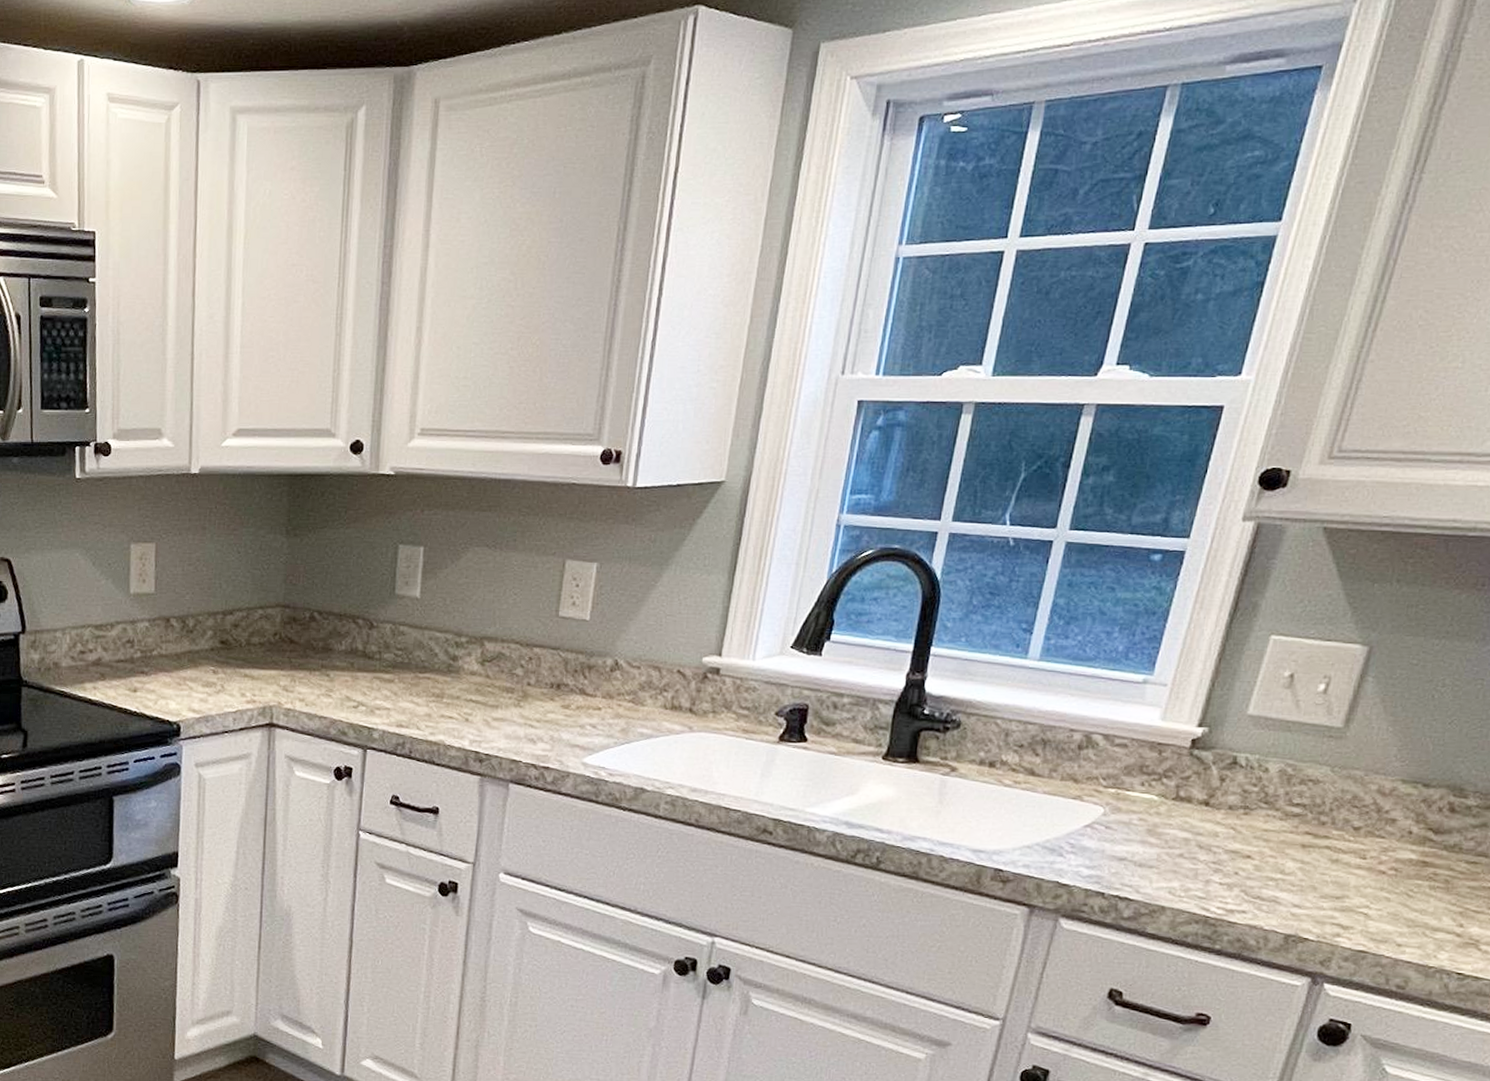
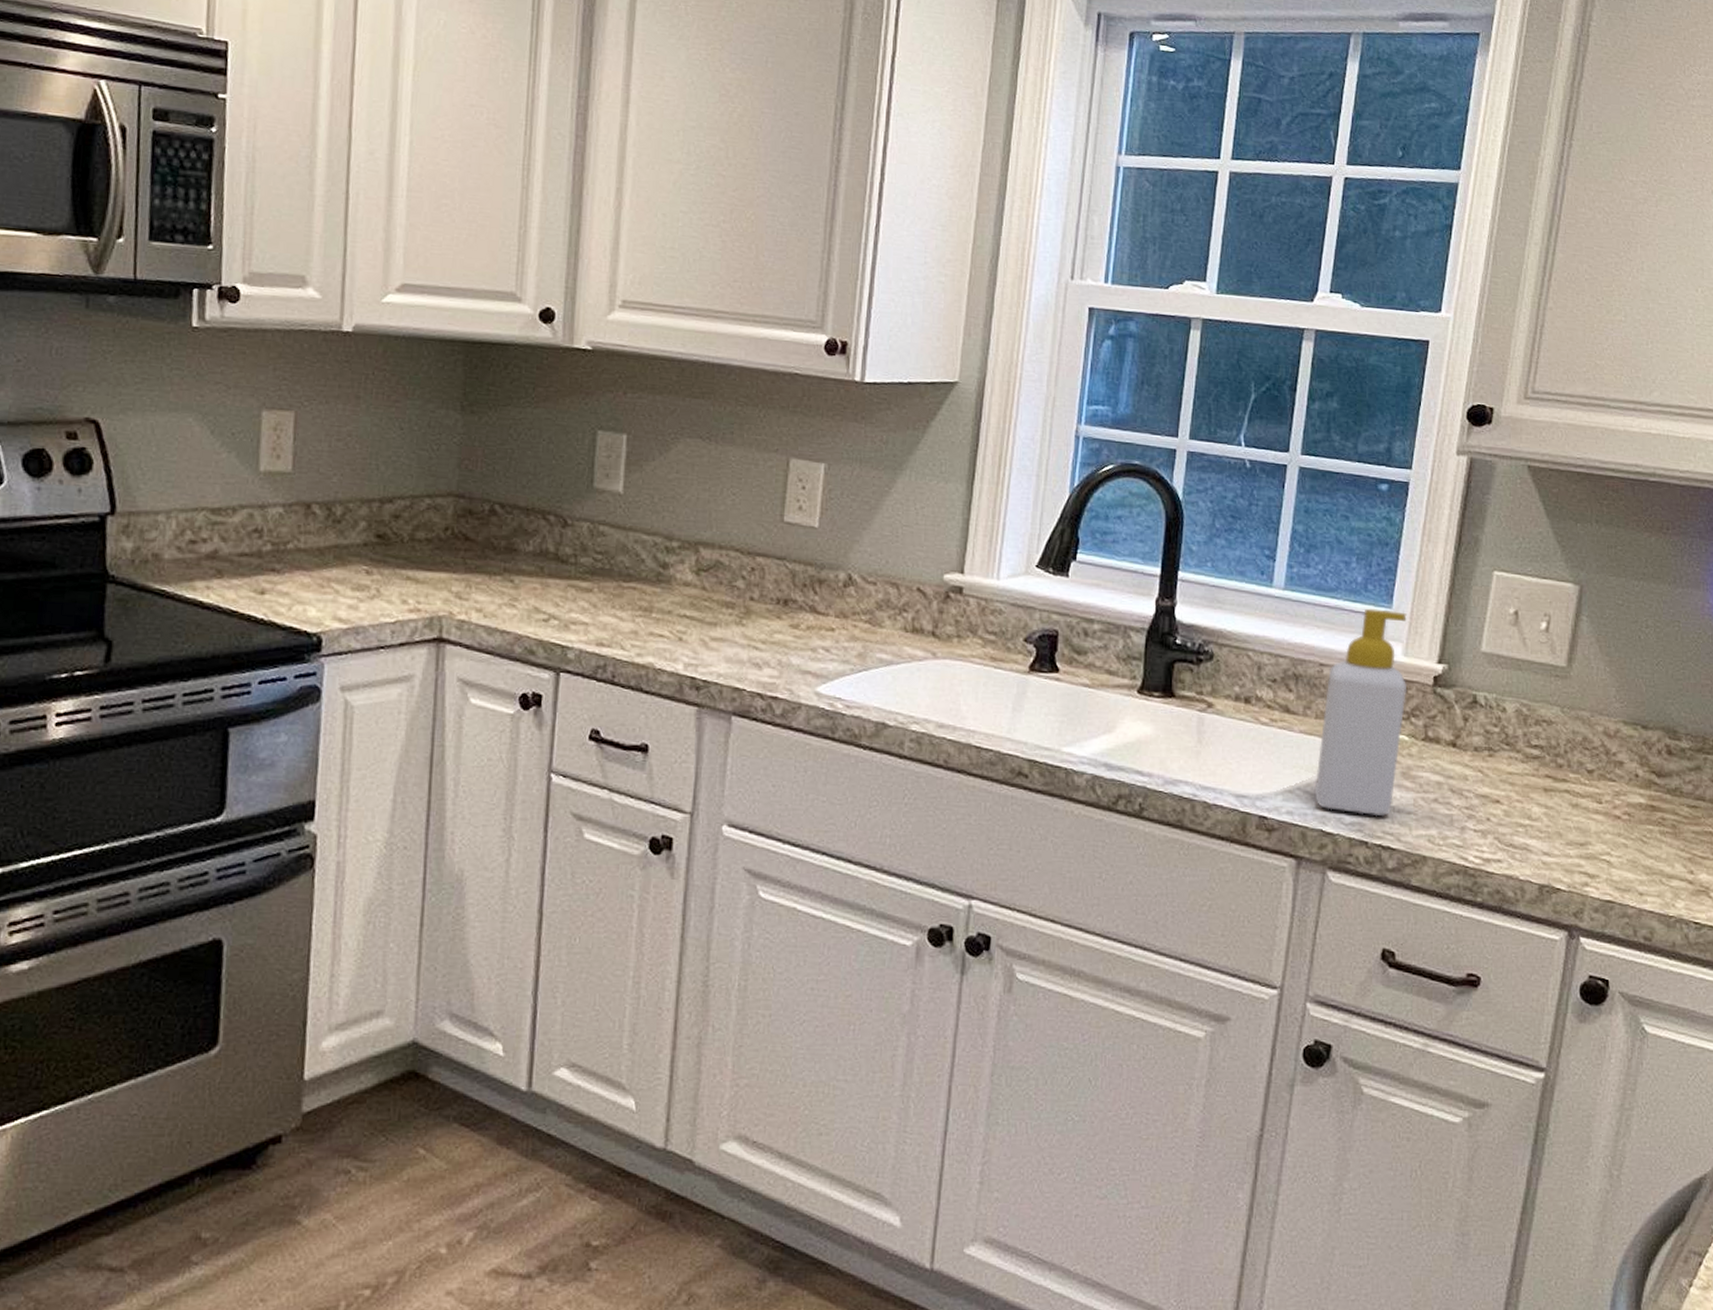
soap bottle: none [1053,676,1169,870] -> present [1314,608,1408,817]

